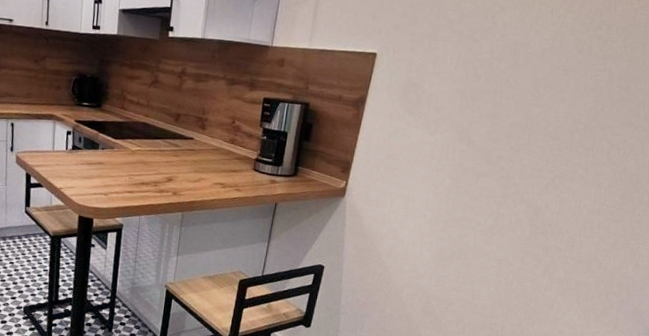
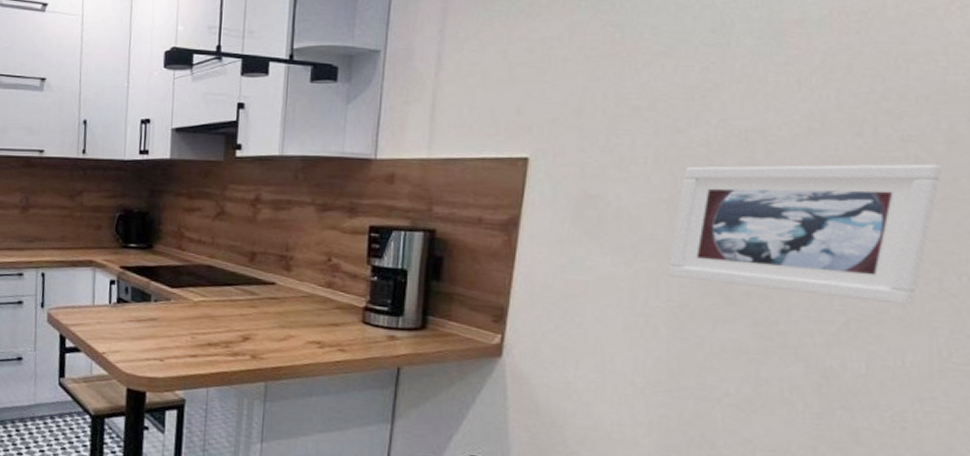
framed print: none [455,67,623,168] -> present [668,164,943,305]

